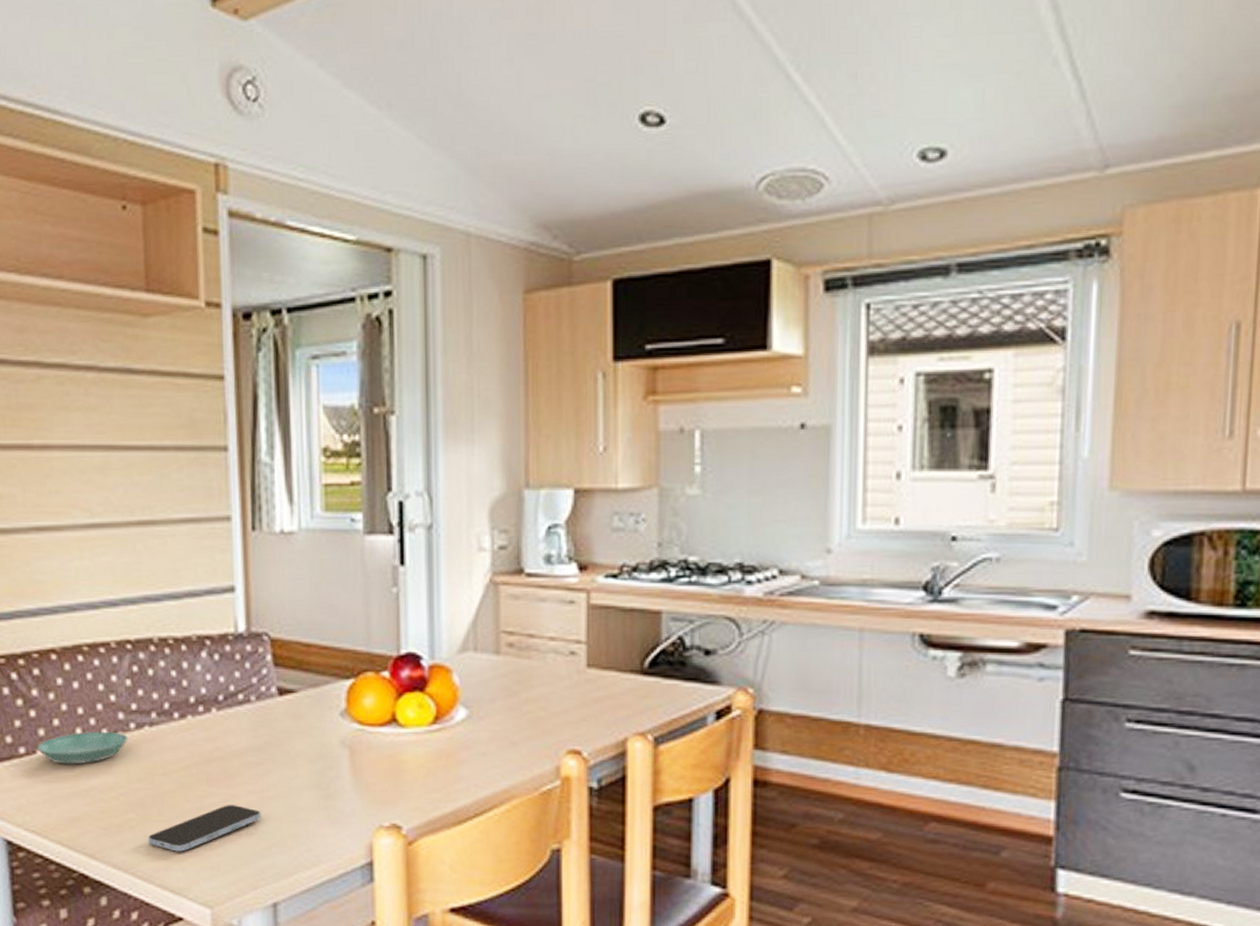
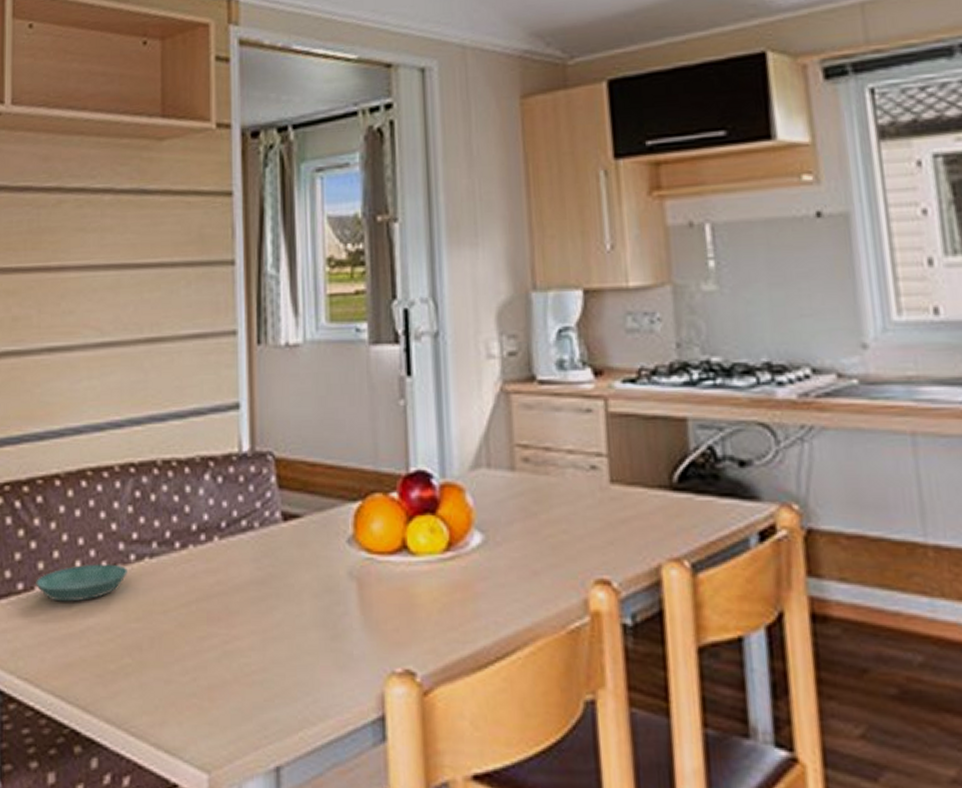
smartphone: present [148,804,262,852] -> none [144,646,264,704]

